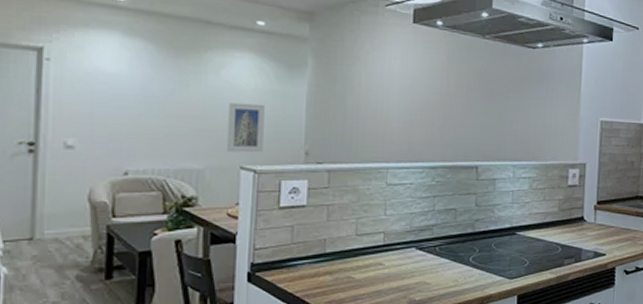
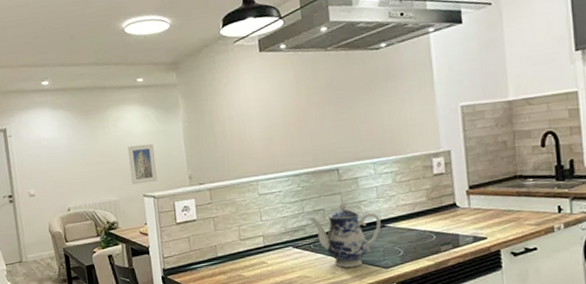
teapot: none [438,204,512,275] -> present [308,202,381,268]

